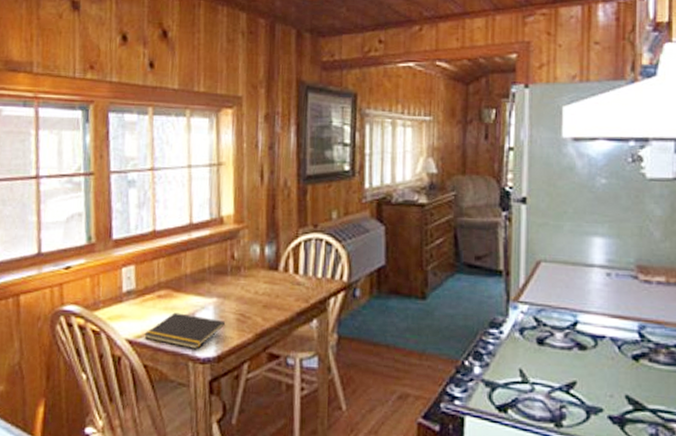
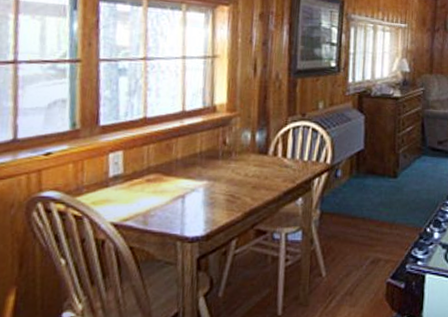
notepad: present [144,312,226,349] -> none [131,195,216,229]

